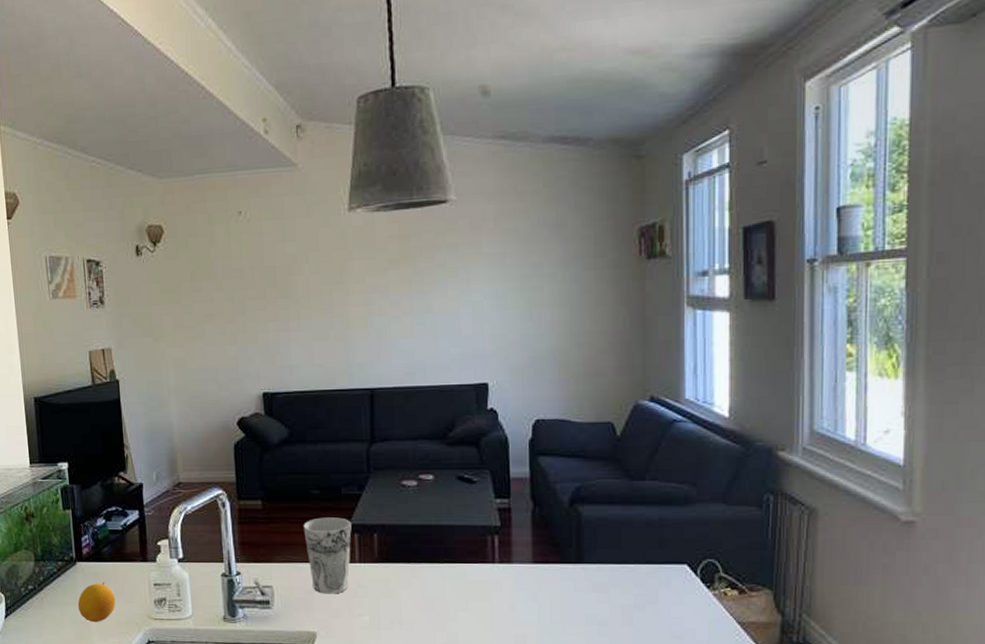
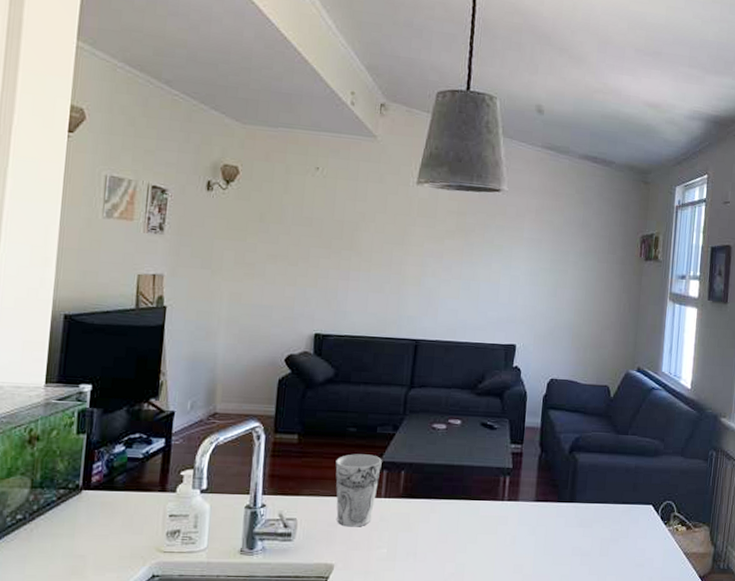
fruit: present [77,582,116,623] -> none [74,512,123,556]

